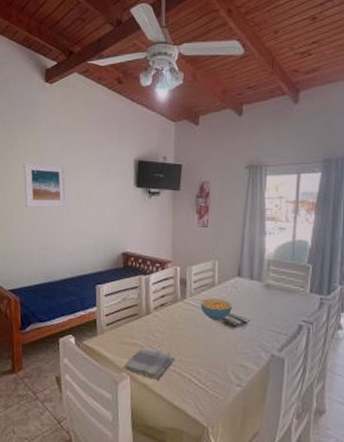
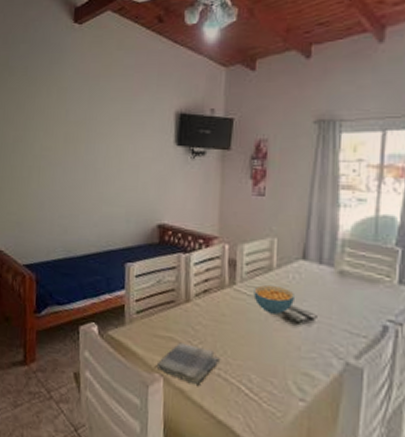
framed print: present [23,162,67,208] -> none [45,115,95,169]

